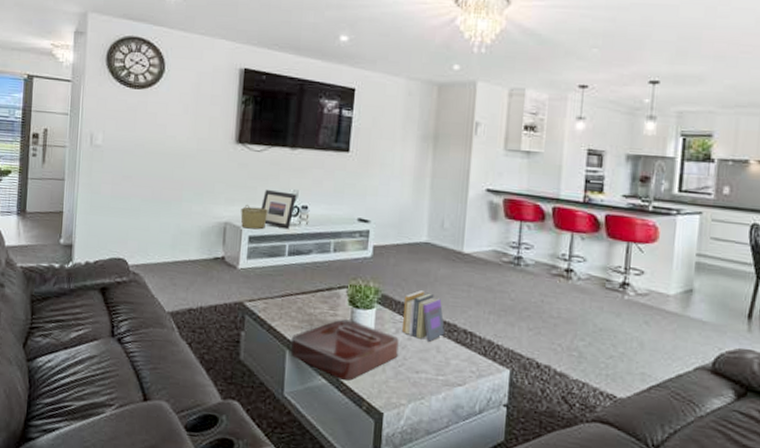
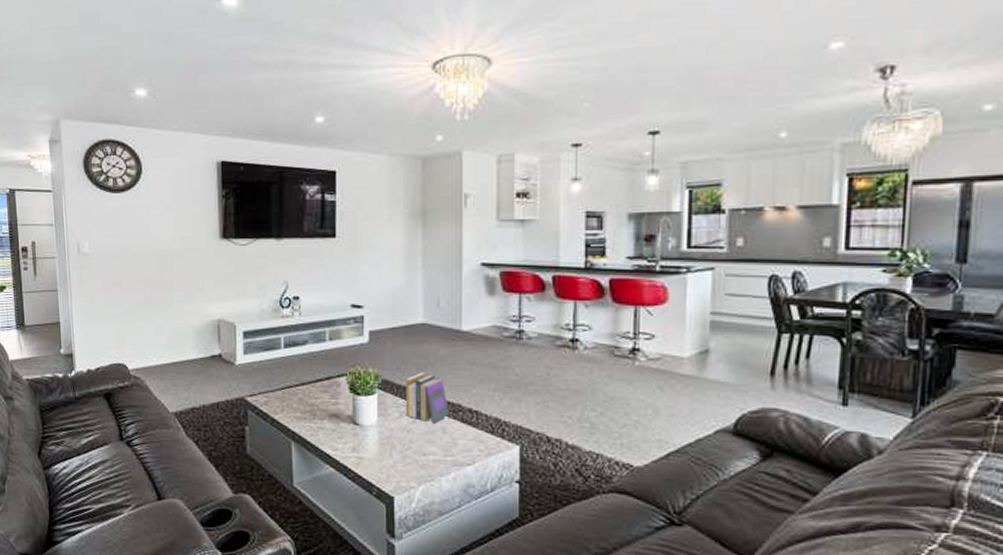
basket: present [240,205,268,230] -> none [233,300,260,324]
picture frame: present [261,190,297,230] -> none [252,284,288,322]
decorative tray: present [290,319,399,381] -> none [295,407,404,467]

